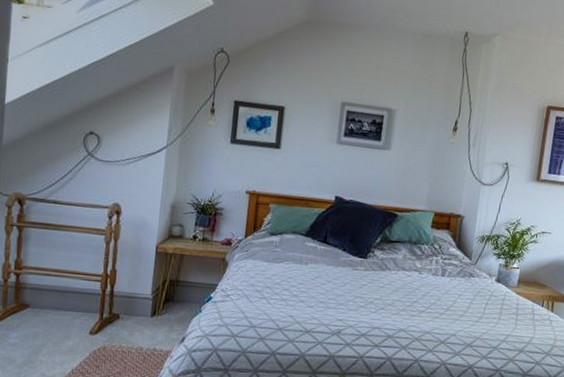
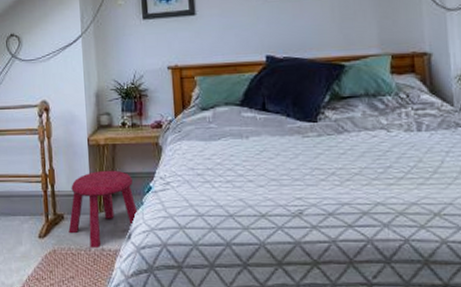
stool: none [122,277,195,348] -> present [68,170,138,248]

